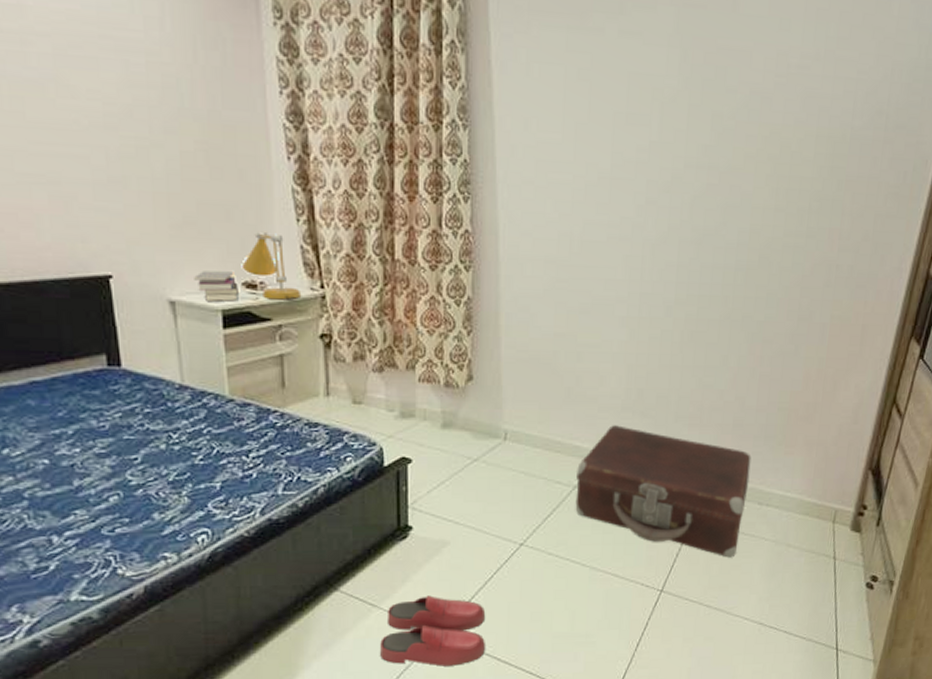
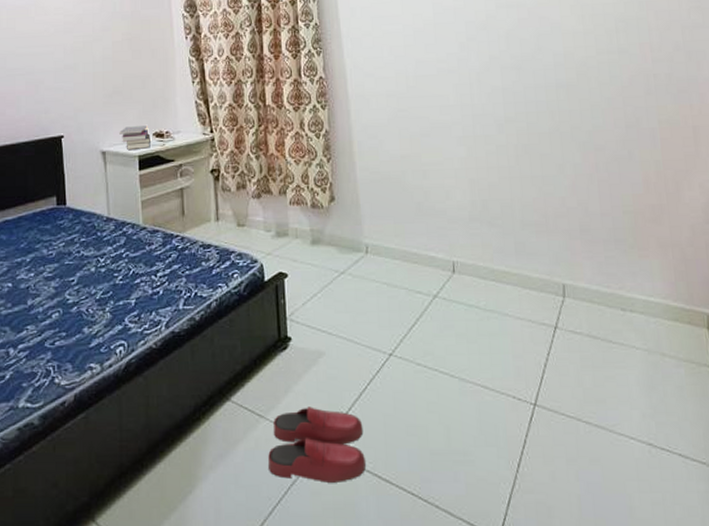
table lamp: present [241,232,302,300] -> none [152,94,197,145]
suitcase: present [575,425,752,558] -> none [435,235,608,368]

